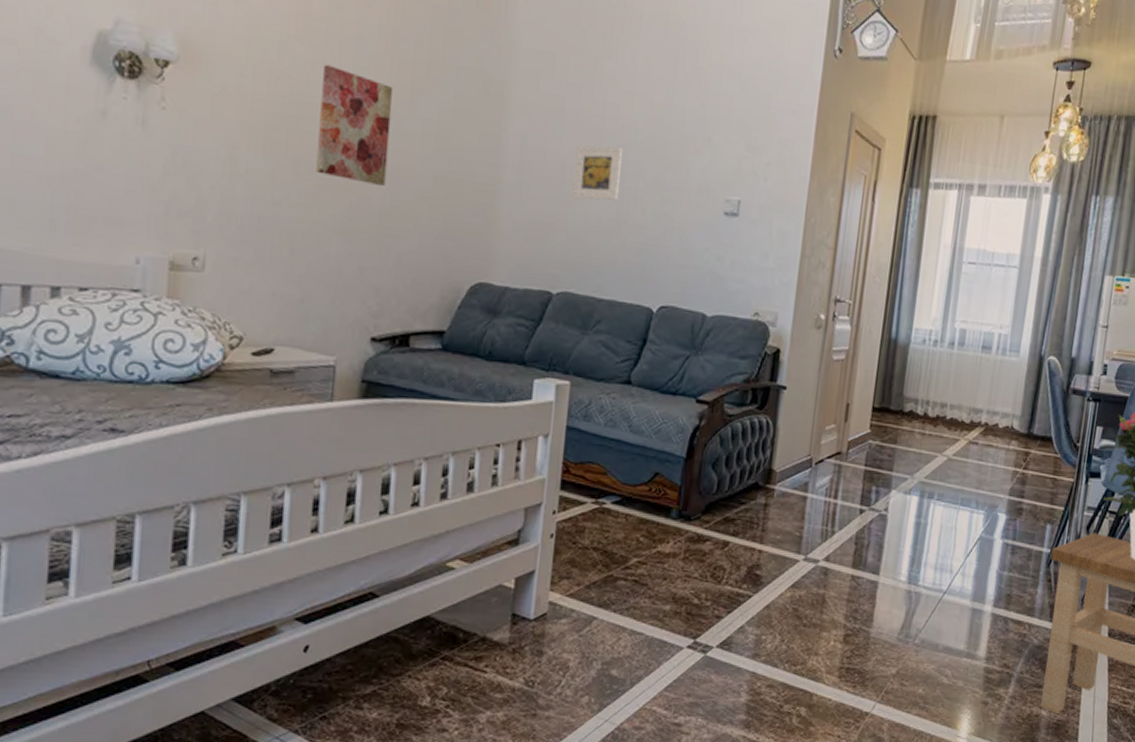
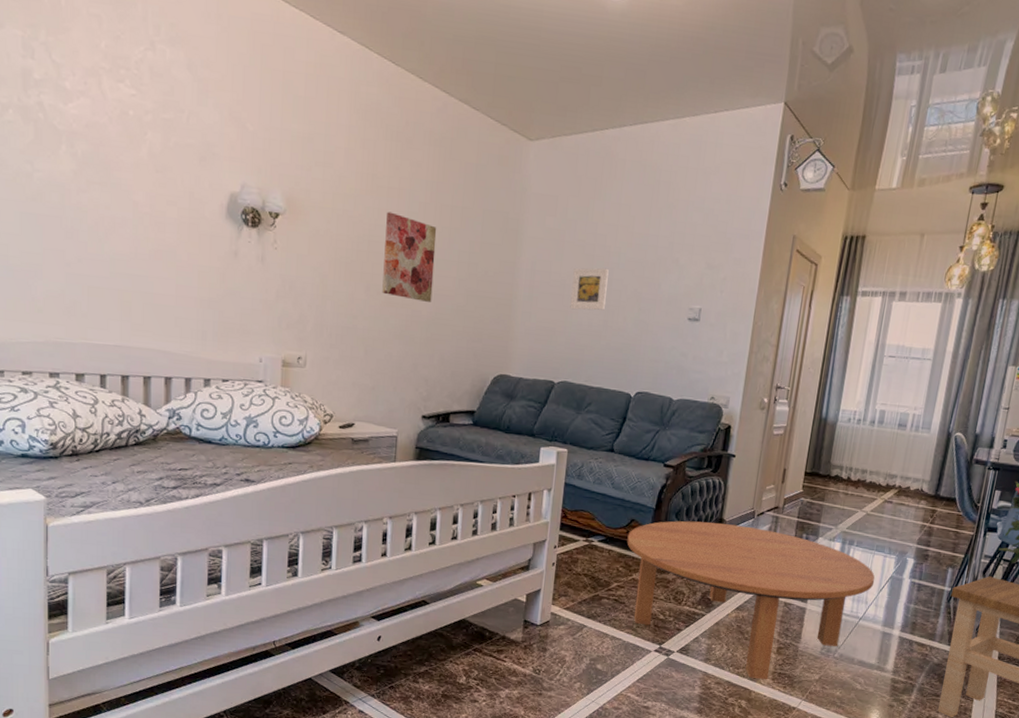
coffee table: none [649,473,961,679] -> present [627,521,875,680]

